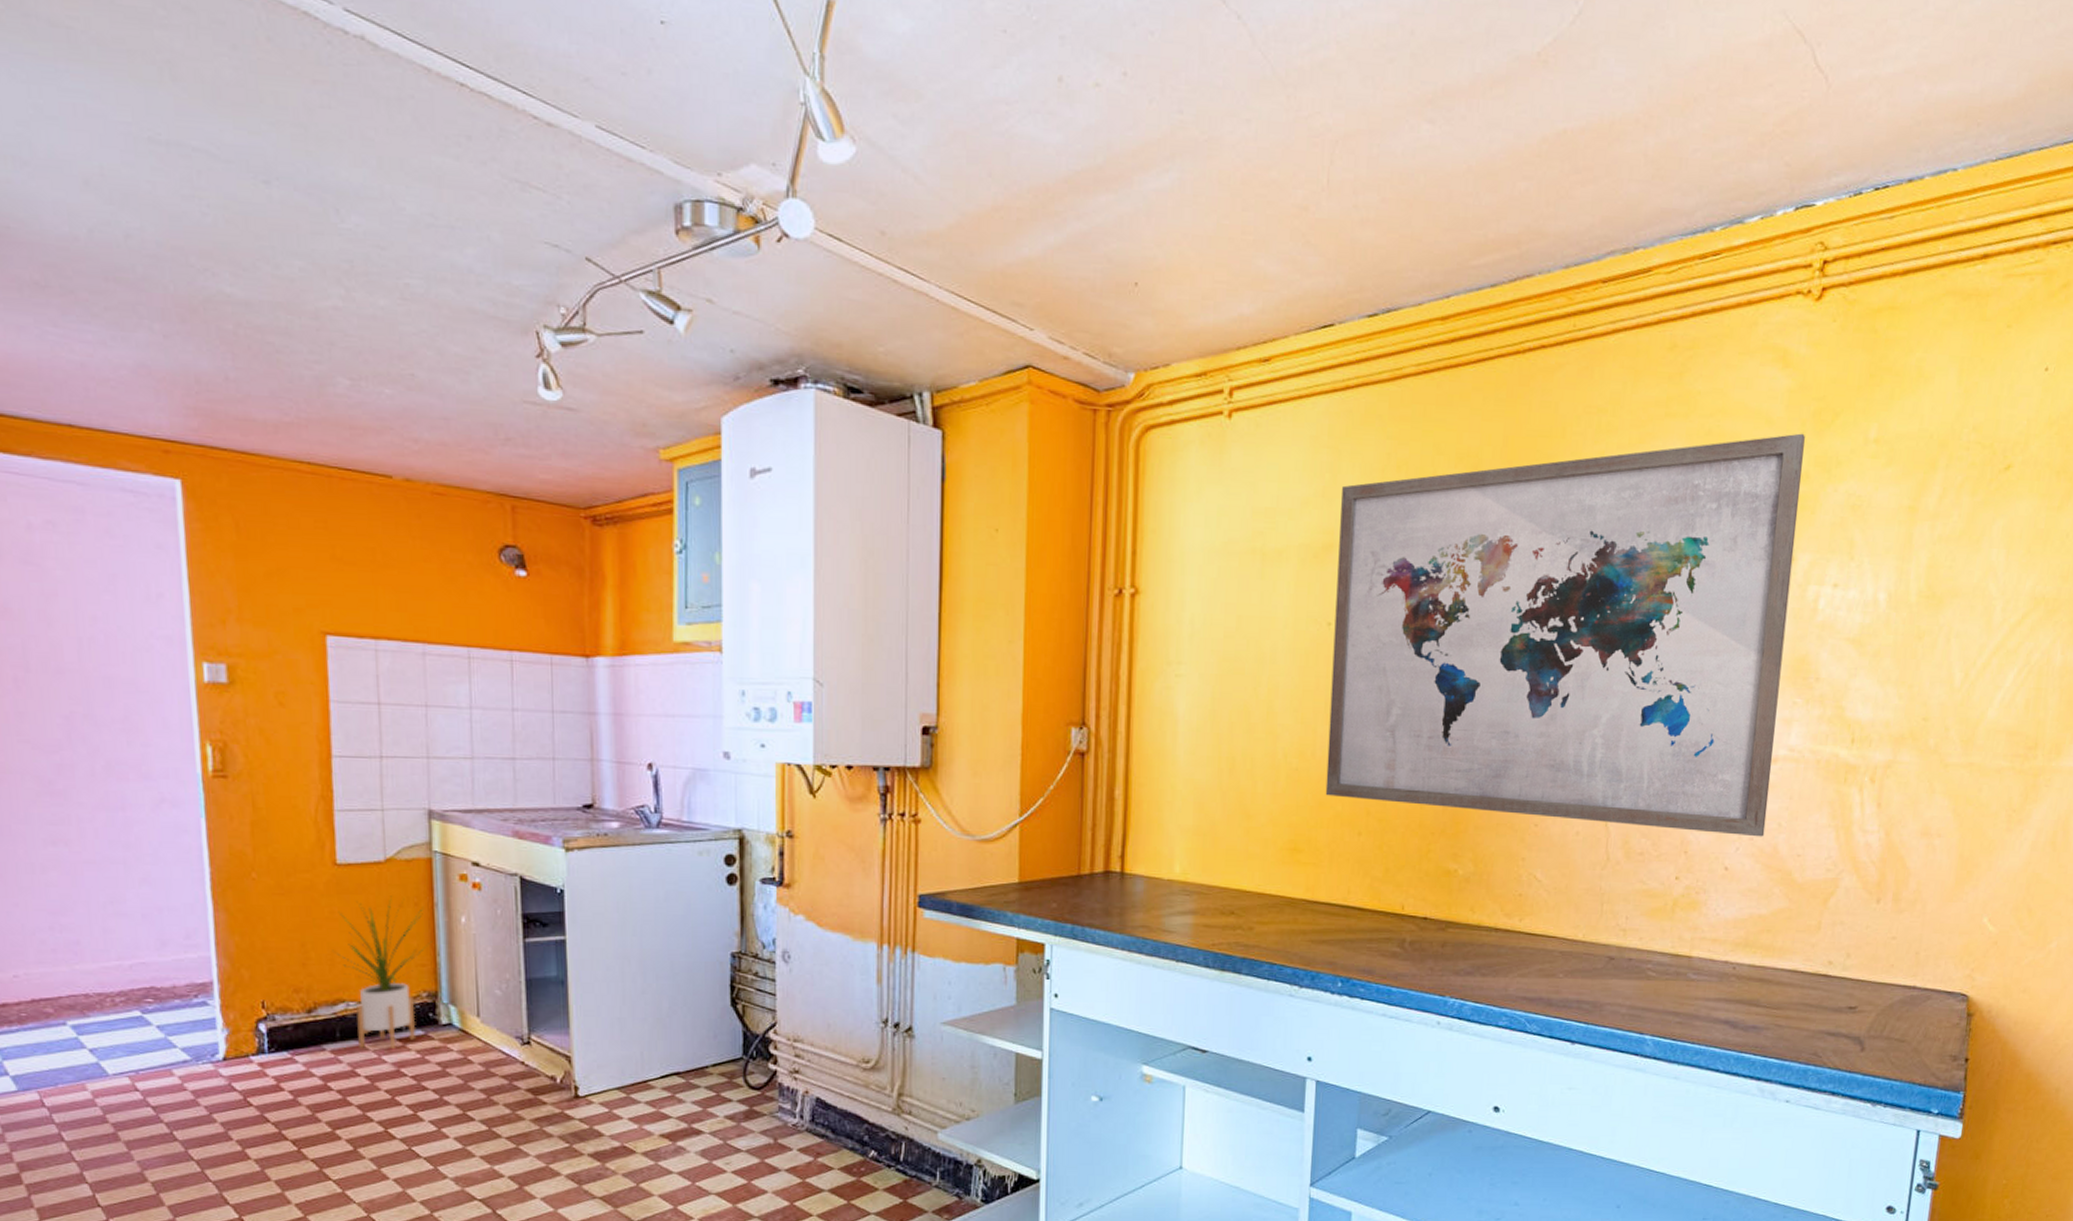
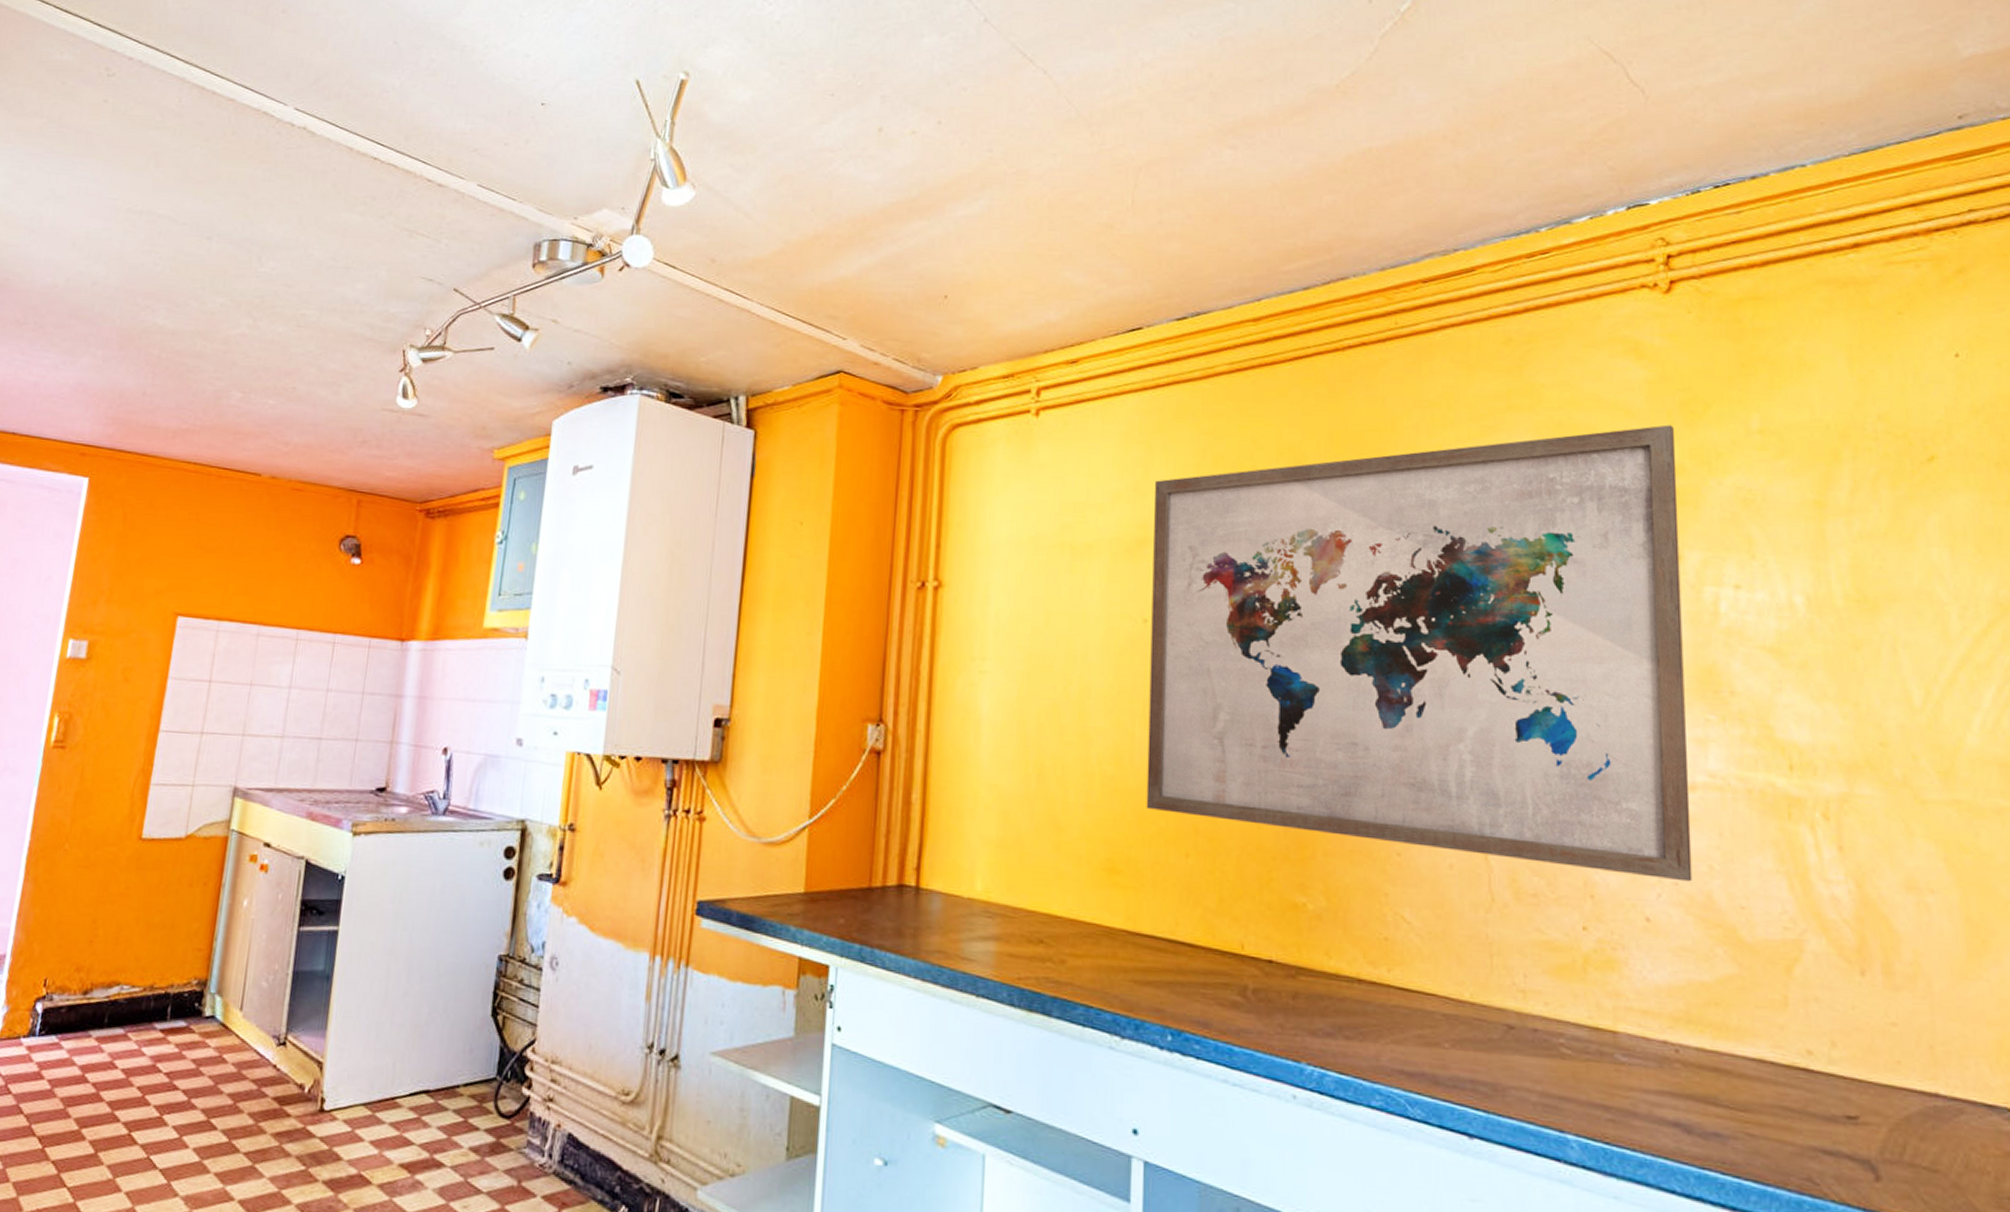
house plant: present [332,896,433,1048] -> none [119,874,213,1040]

